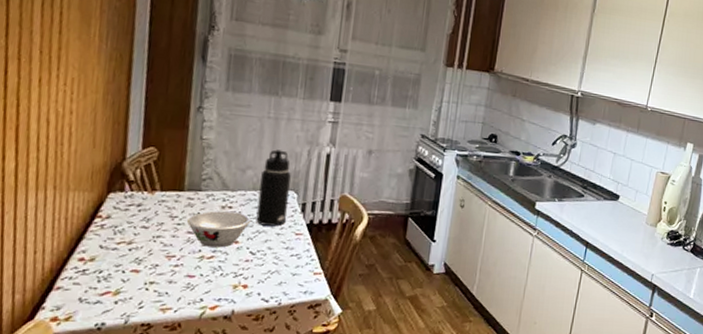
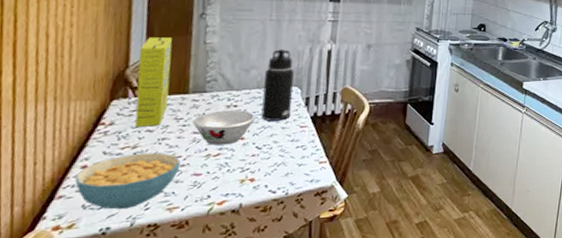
cereal bowl: none [72,249,175,306] -> present [74,153,181,210]
cereal box: none [130,129,169,223] -> present [134,37,172,128]

